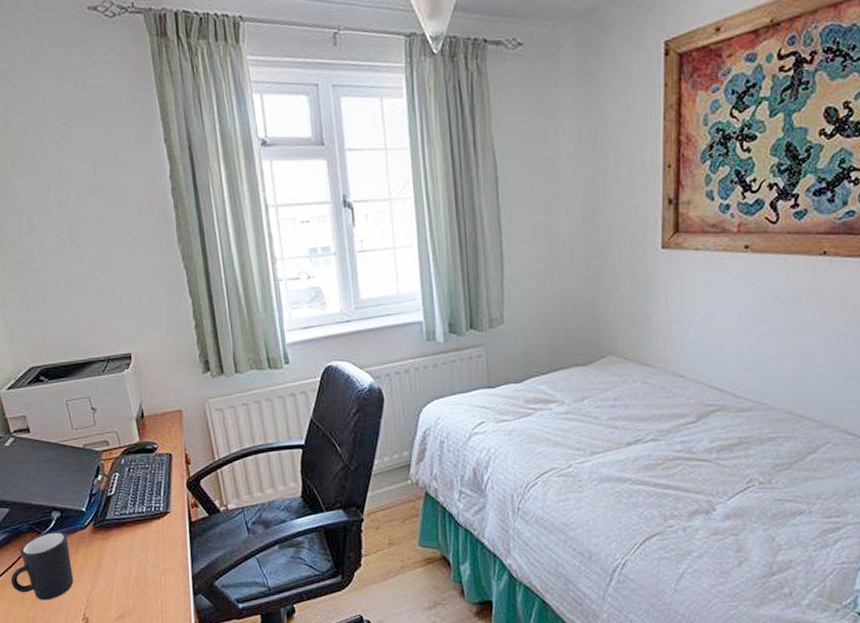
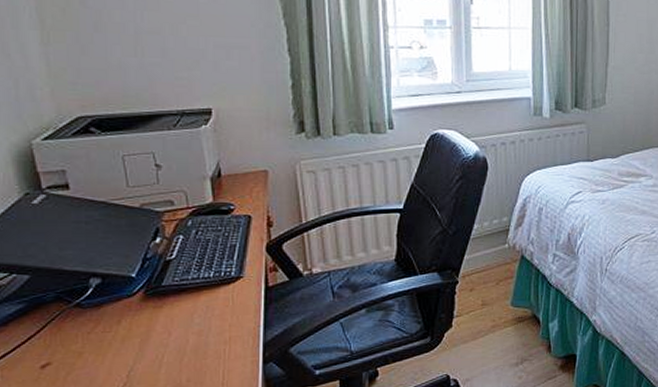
mug: present [10,531,74,600] -> none [23,299,112,379]

